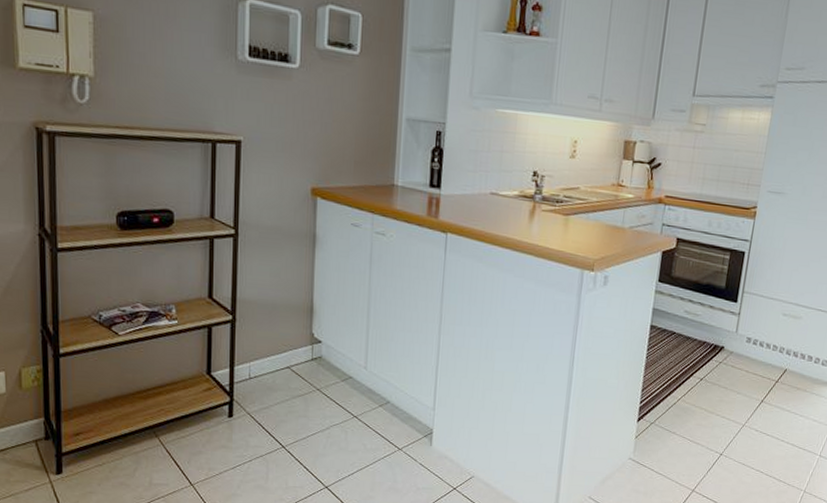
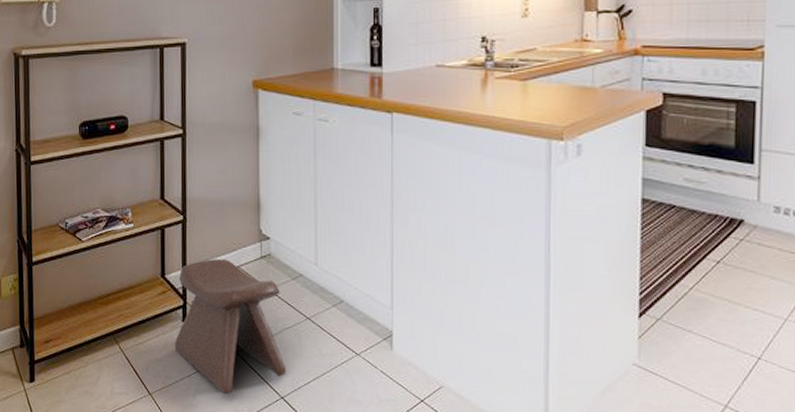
stool: none [219,359,332,485] -> present [174,259,286,395]

